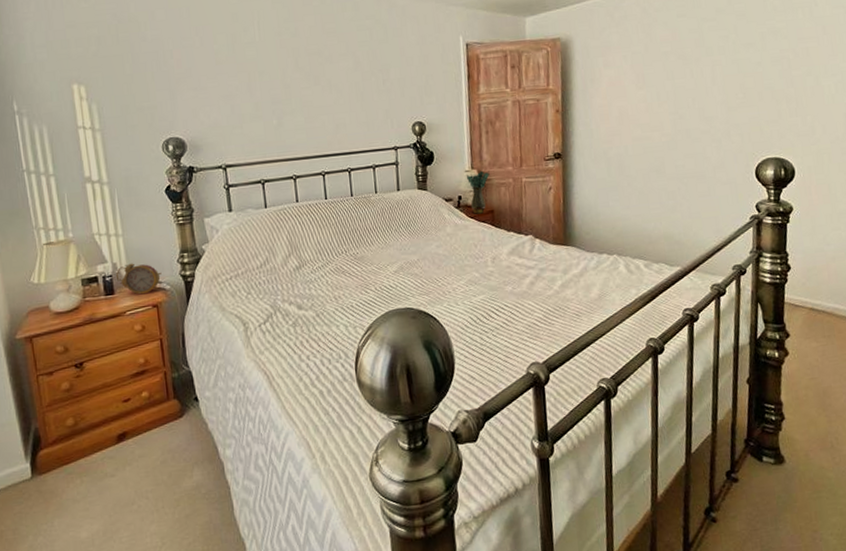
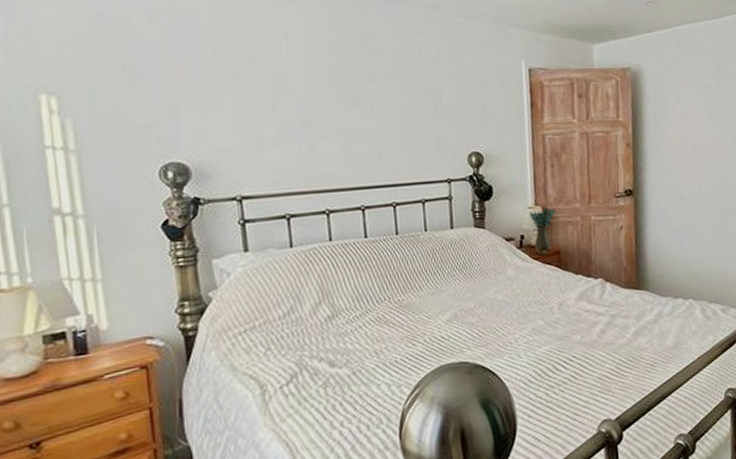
alarm clock: present [115,263,162,295] -> none [91,314,154,354]

